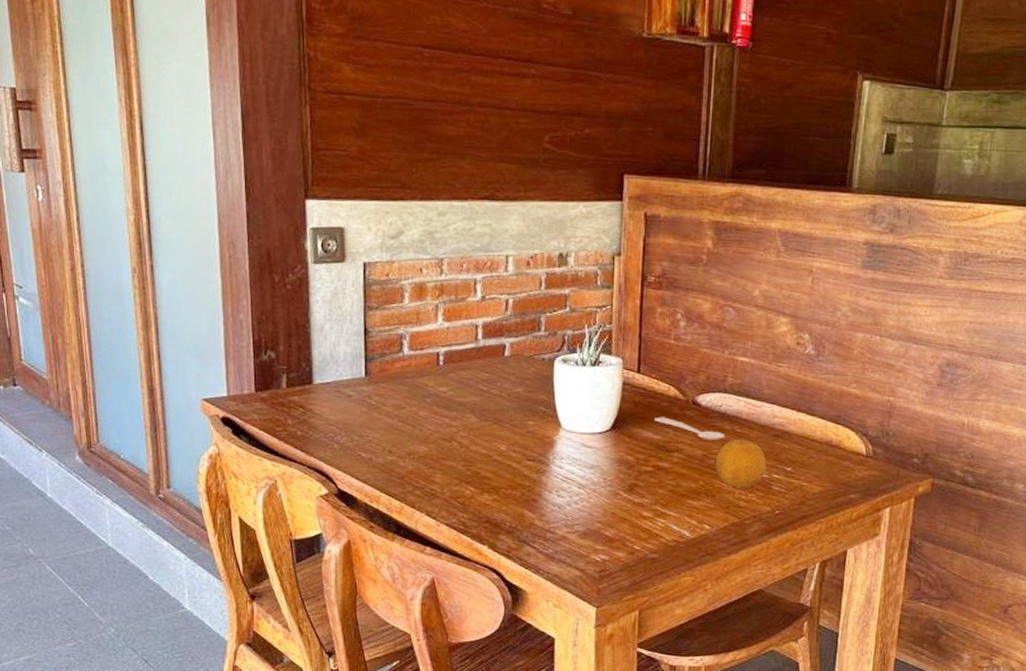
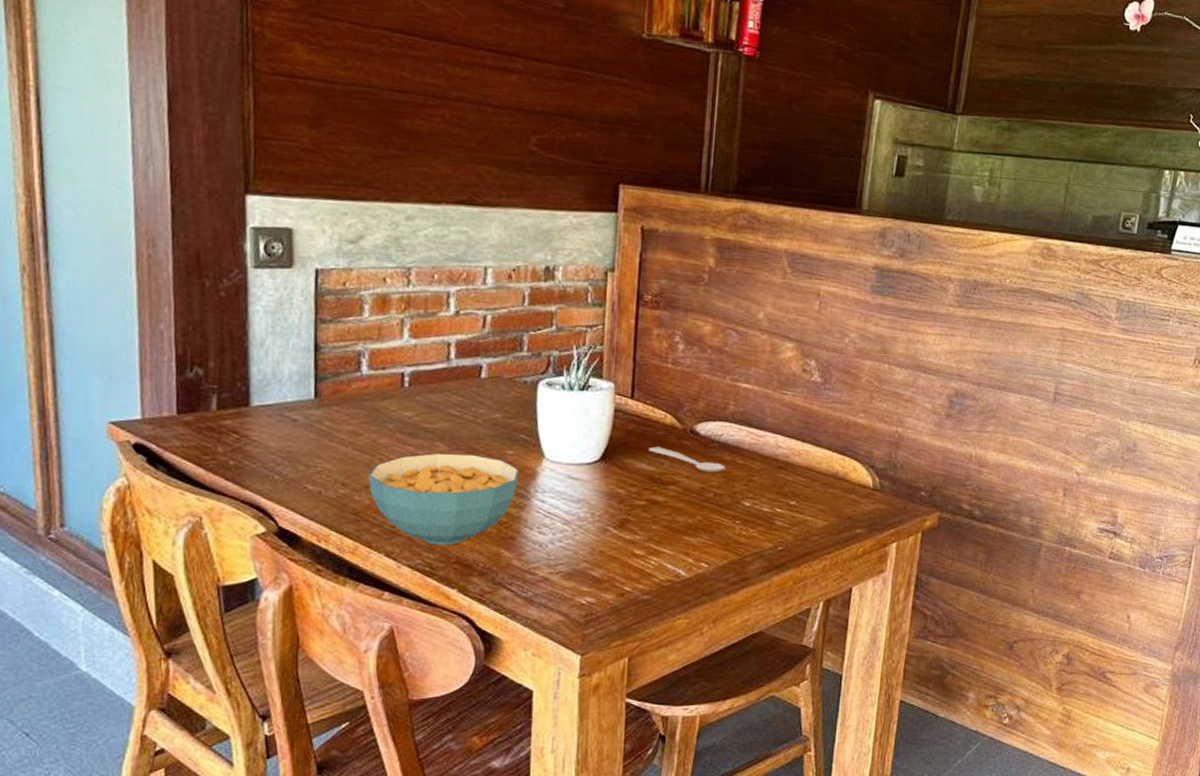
cereal bowl: none [411,424,540,507] -> present [368,453,520,546]
fruit: present [716,439,767,489] -> none [715,471,770,524]

